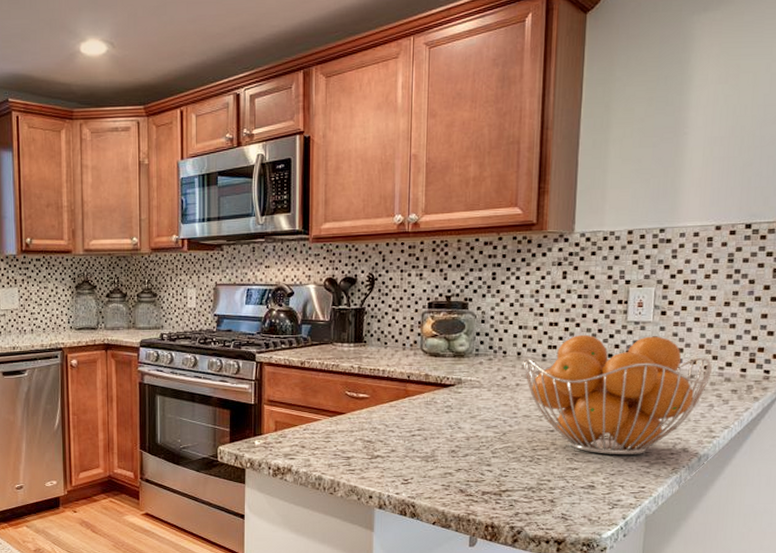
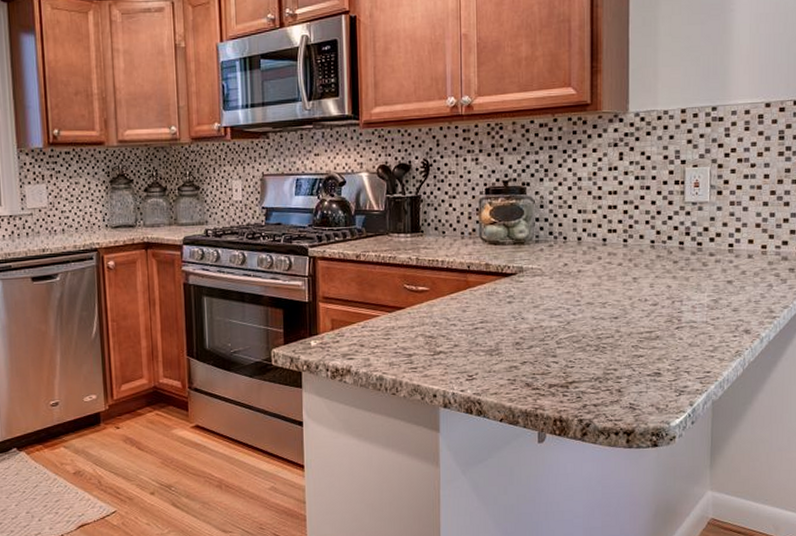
fruit basket: present [523,334,712,455] -> none [584,216,769,340]

